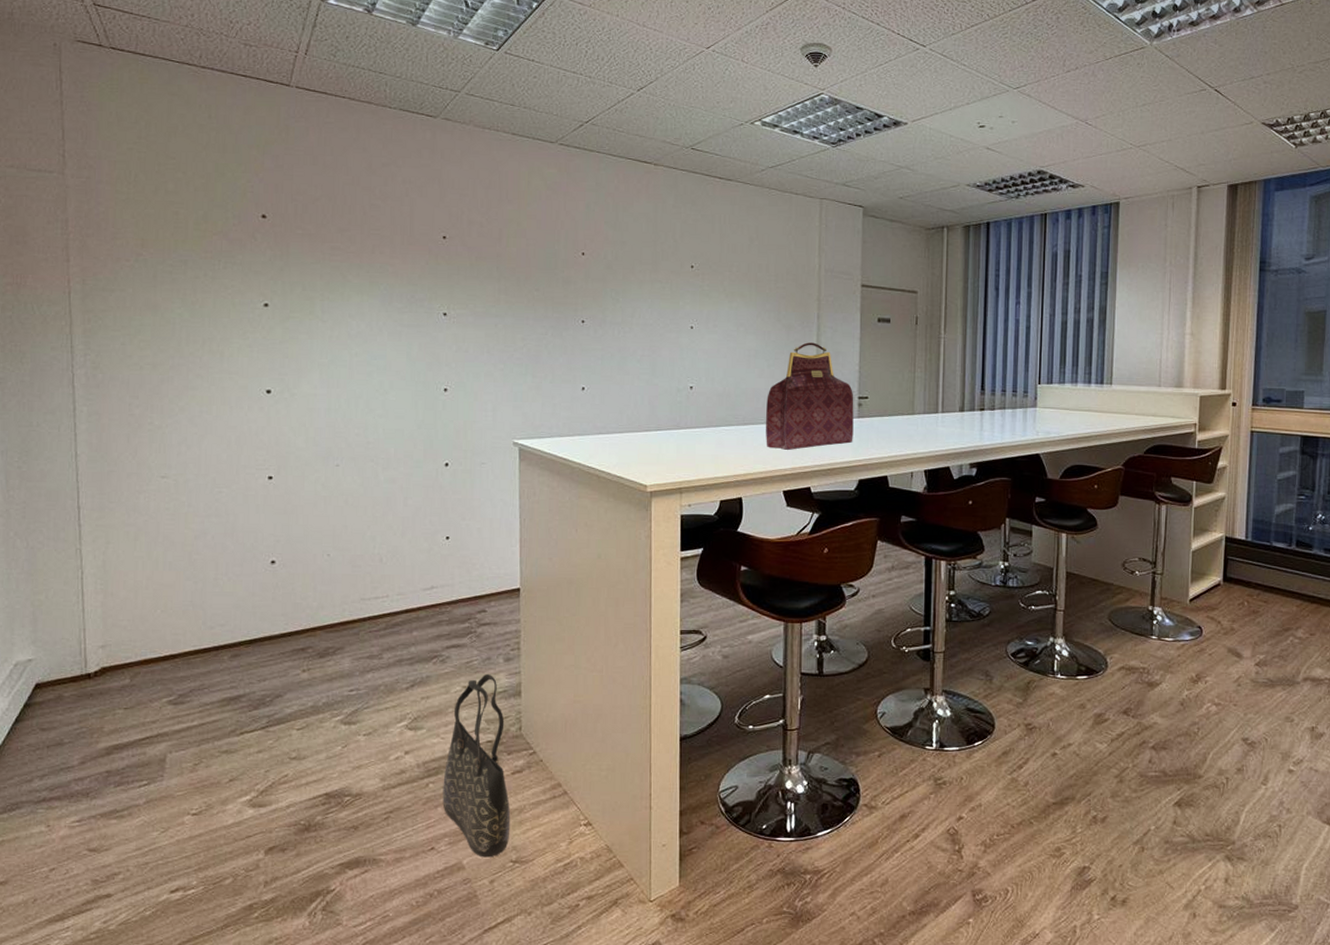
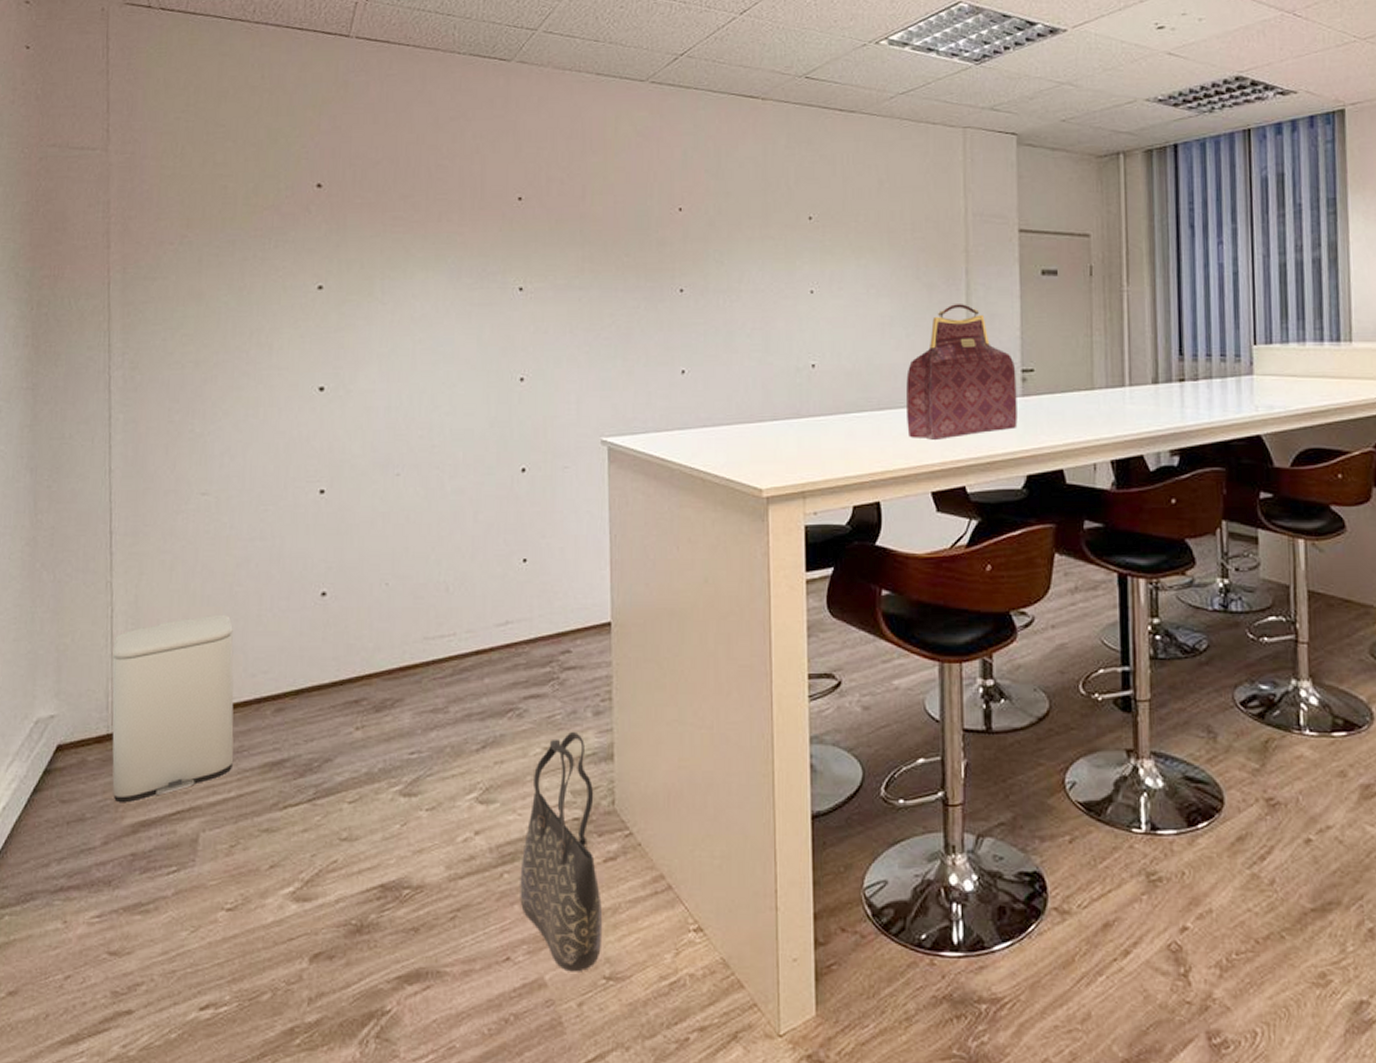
pedal bin: none [83,577,196,730] -> present [111,614,234,802]

